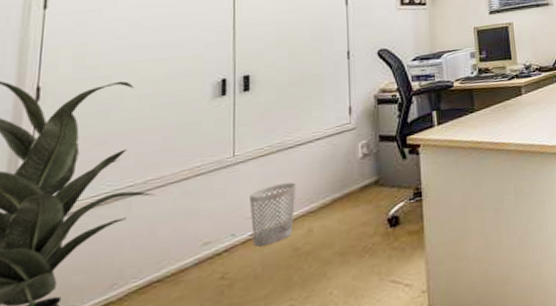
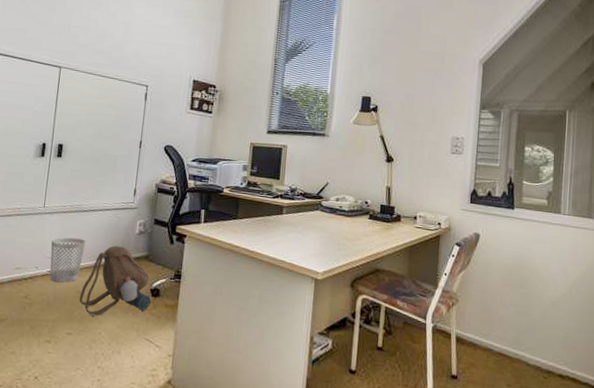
backpack: none [297,178,391,275] -> present [79,246,152,317]

